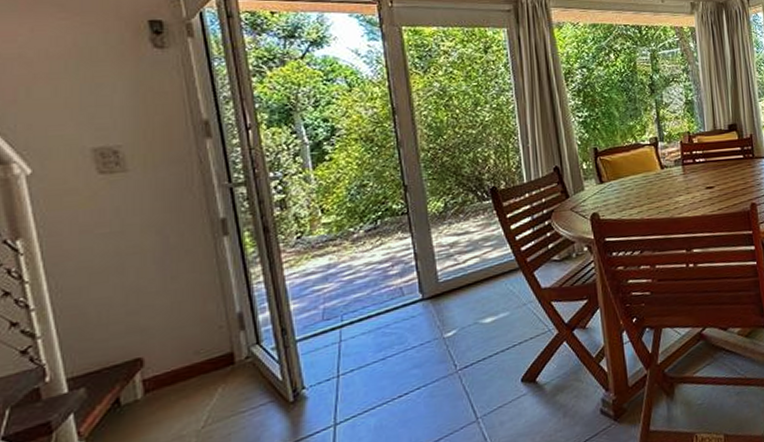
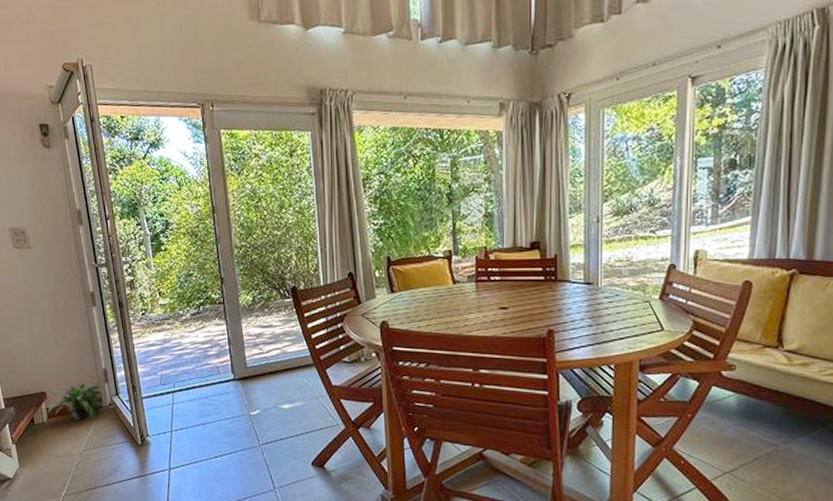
potted plant: none [142,328,242,392] -> present [46,380,106,421]

